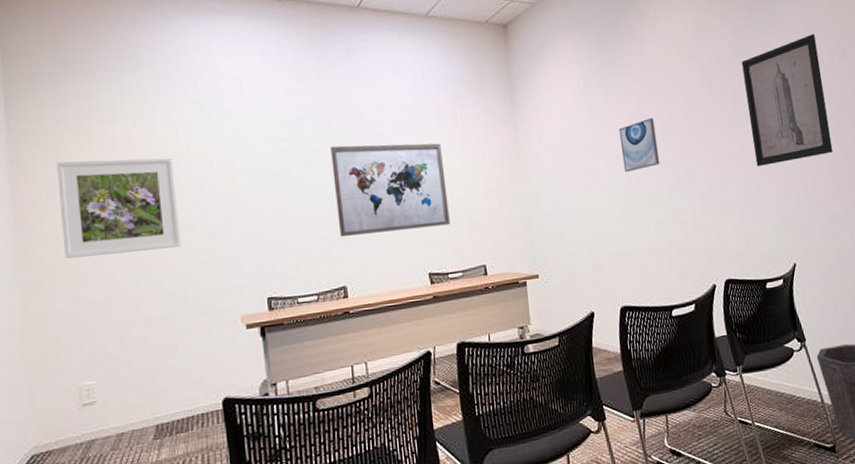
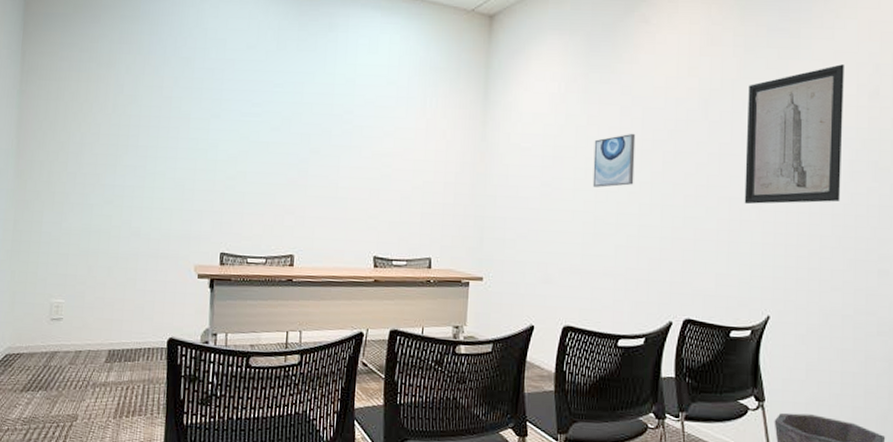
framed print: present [57,157,181,259] -> none [53,97,156,192]
wall art: present [331,143,450,236] -> none [295,117,406,212]

